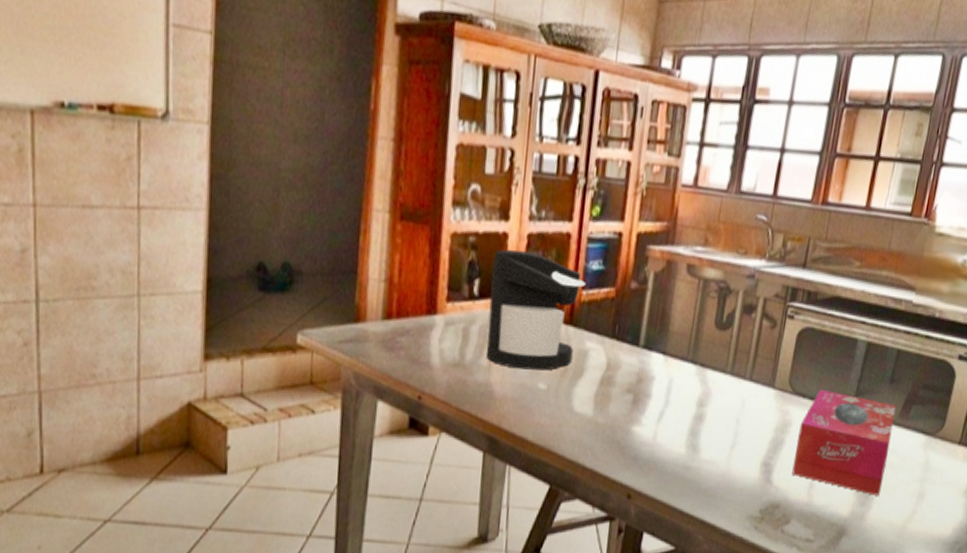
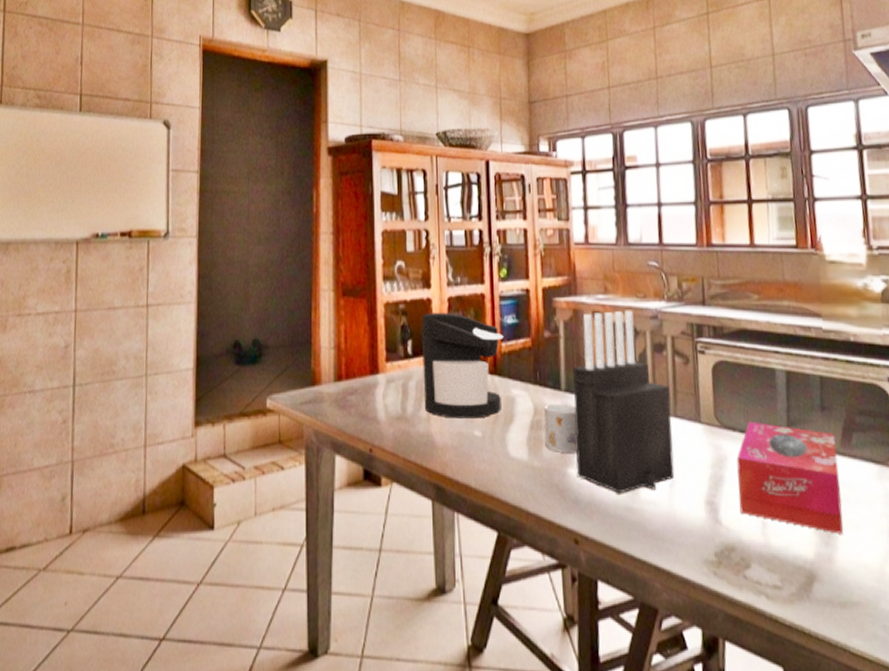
mug: none [613,359,651,411] -> present [543,403,578,452]
knife block: none [640,265,751,453] -> present [573,310,675,494]

